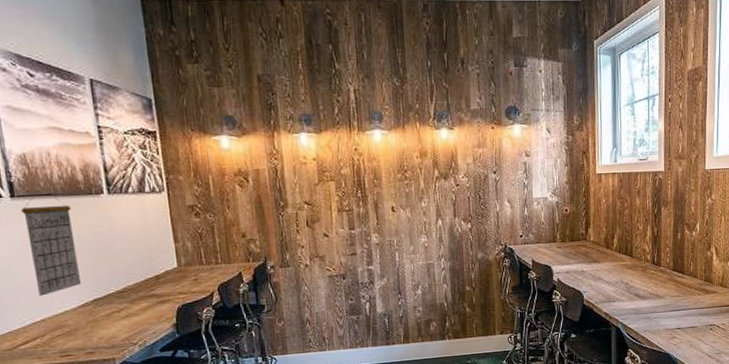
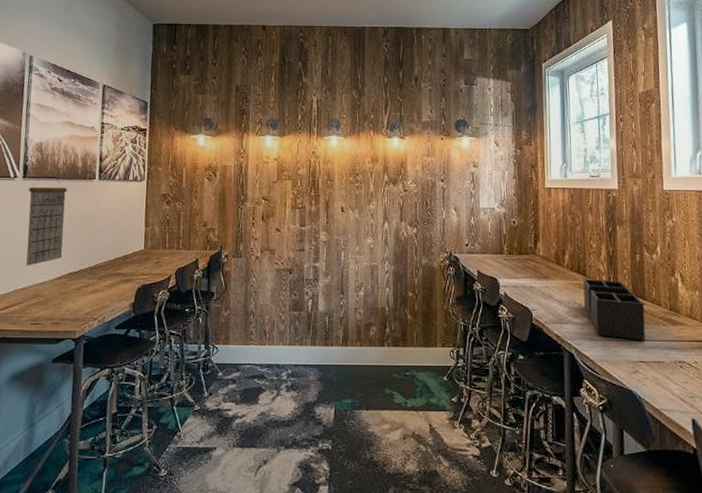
desk organizer: none [629,259,683,310] -> present [583,279,645,340]

